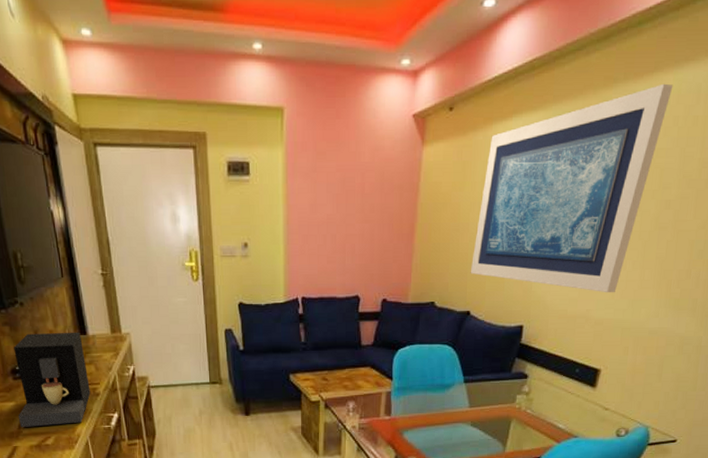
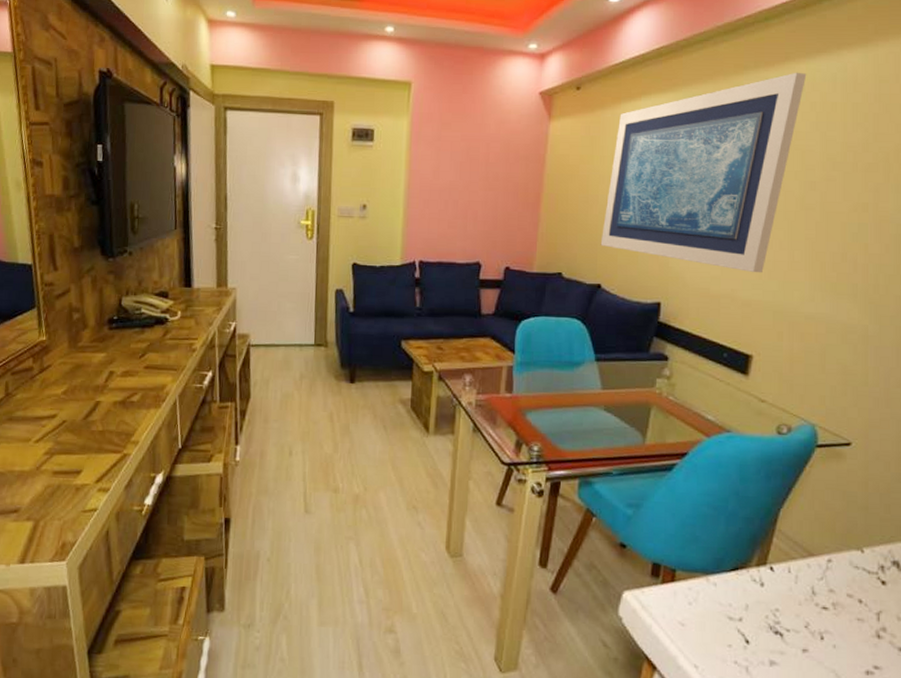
coffee maker: present [14,332,91,427] -> none [106,283,187,381]

